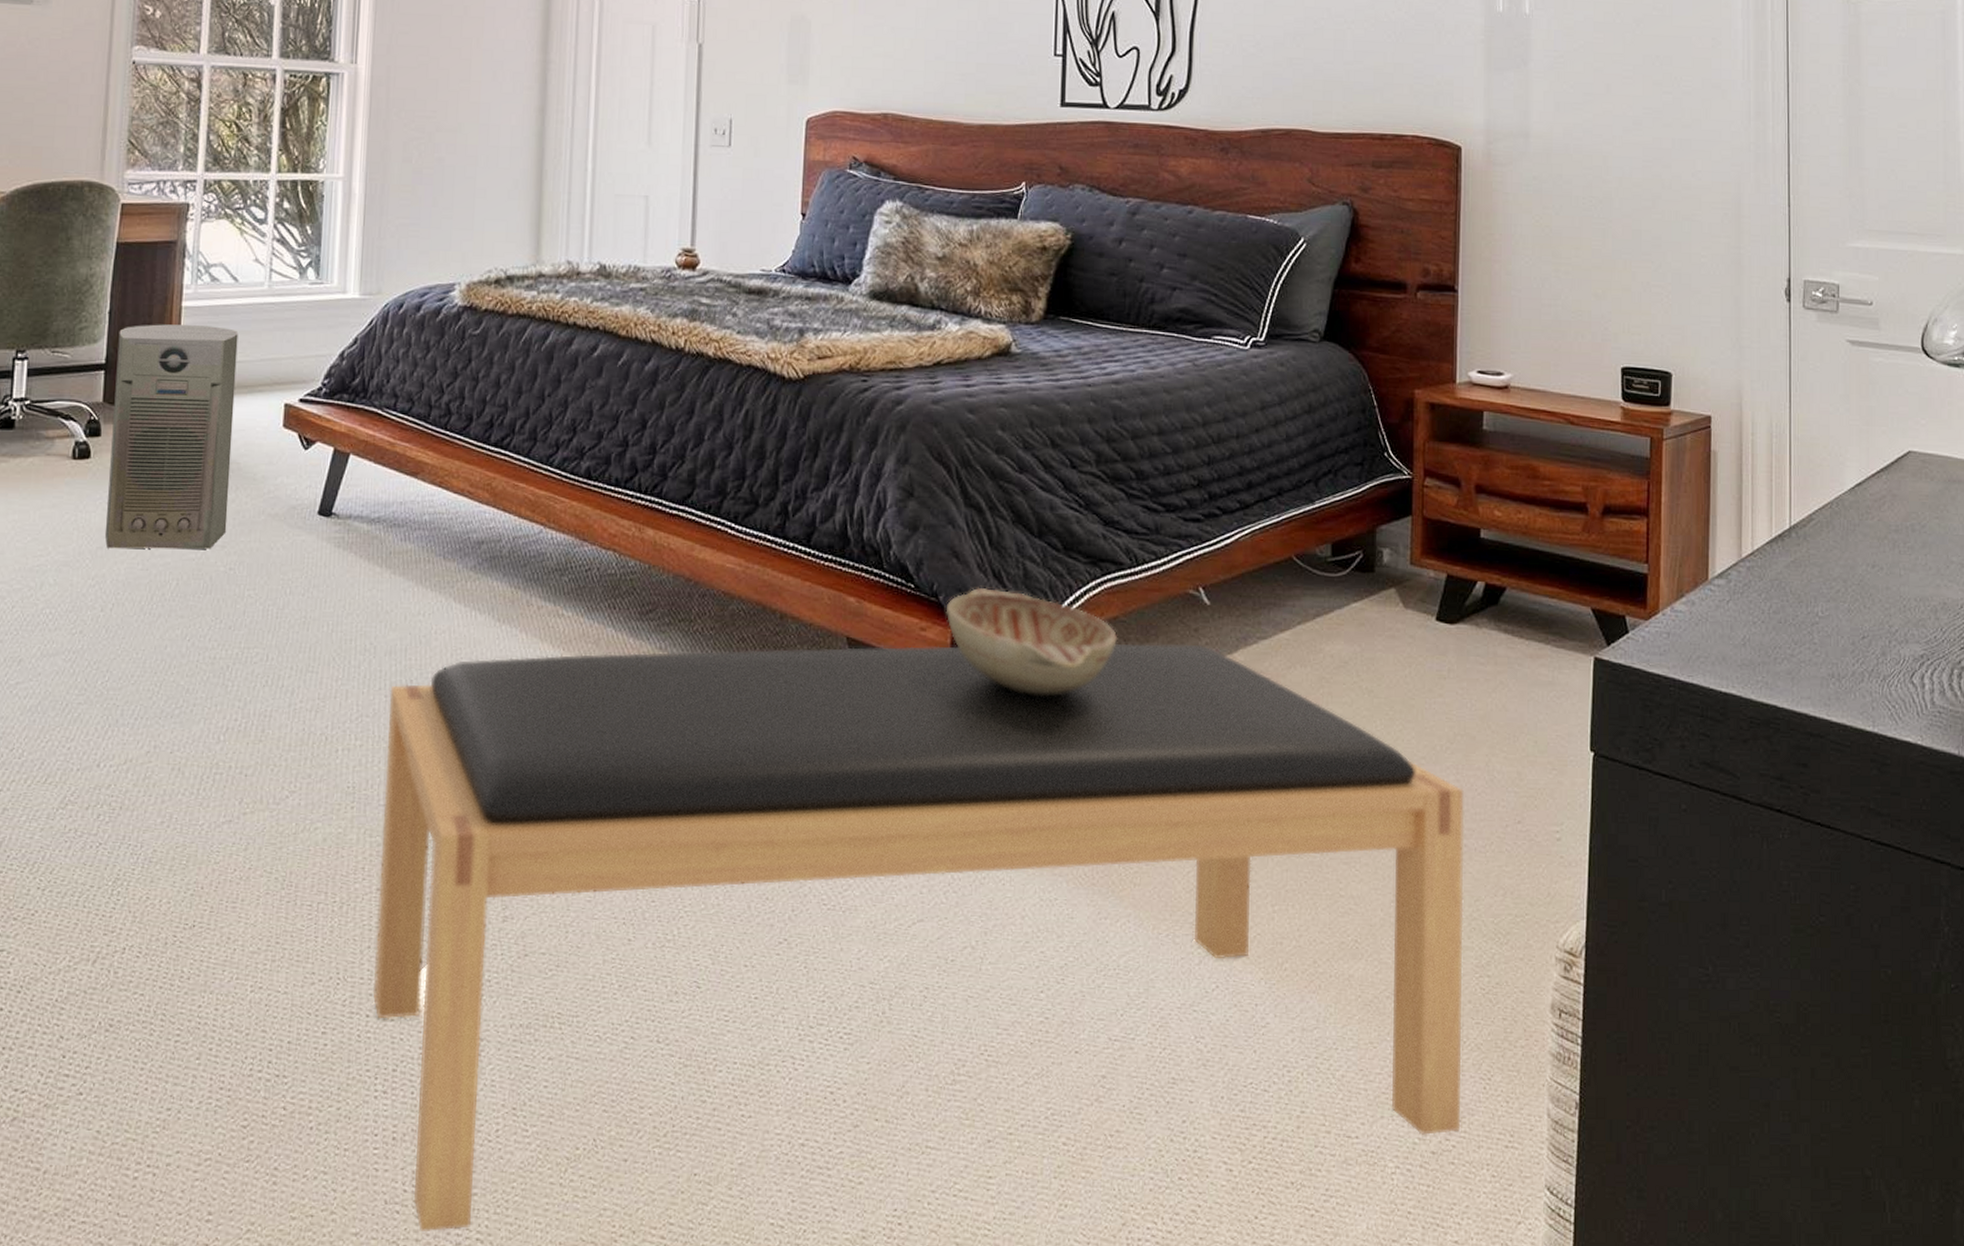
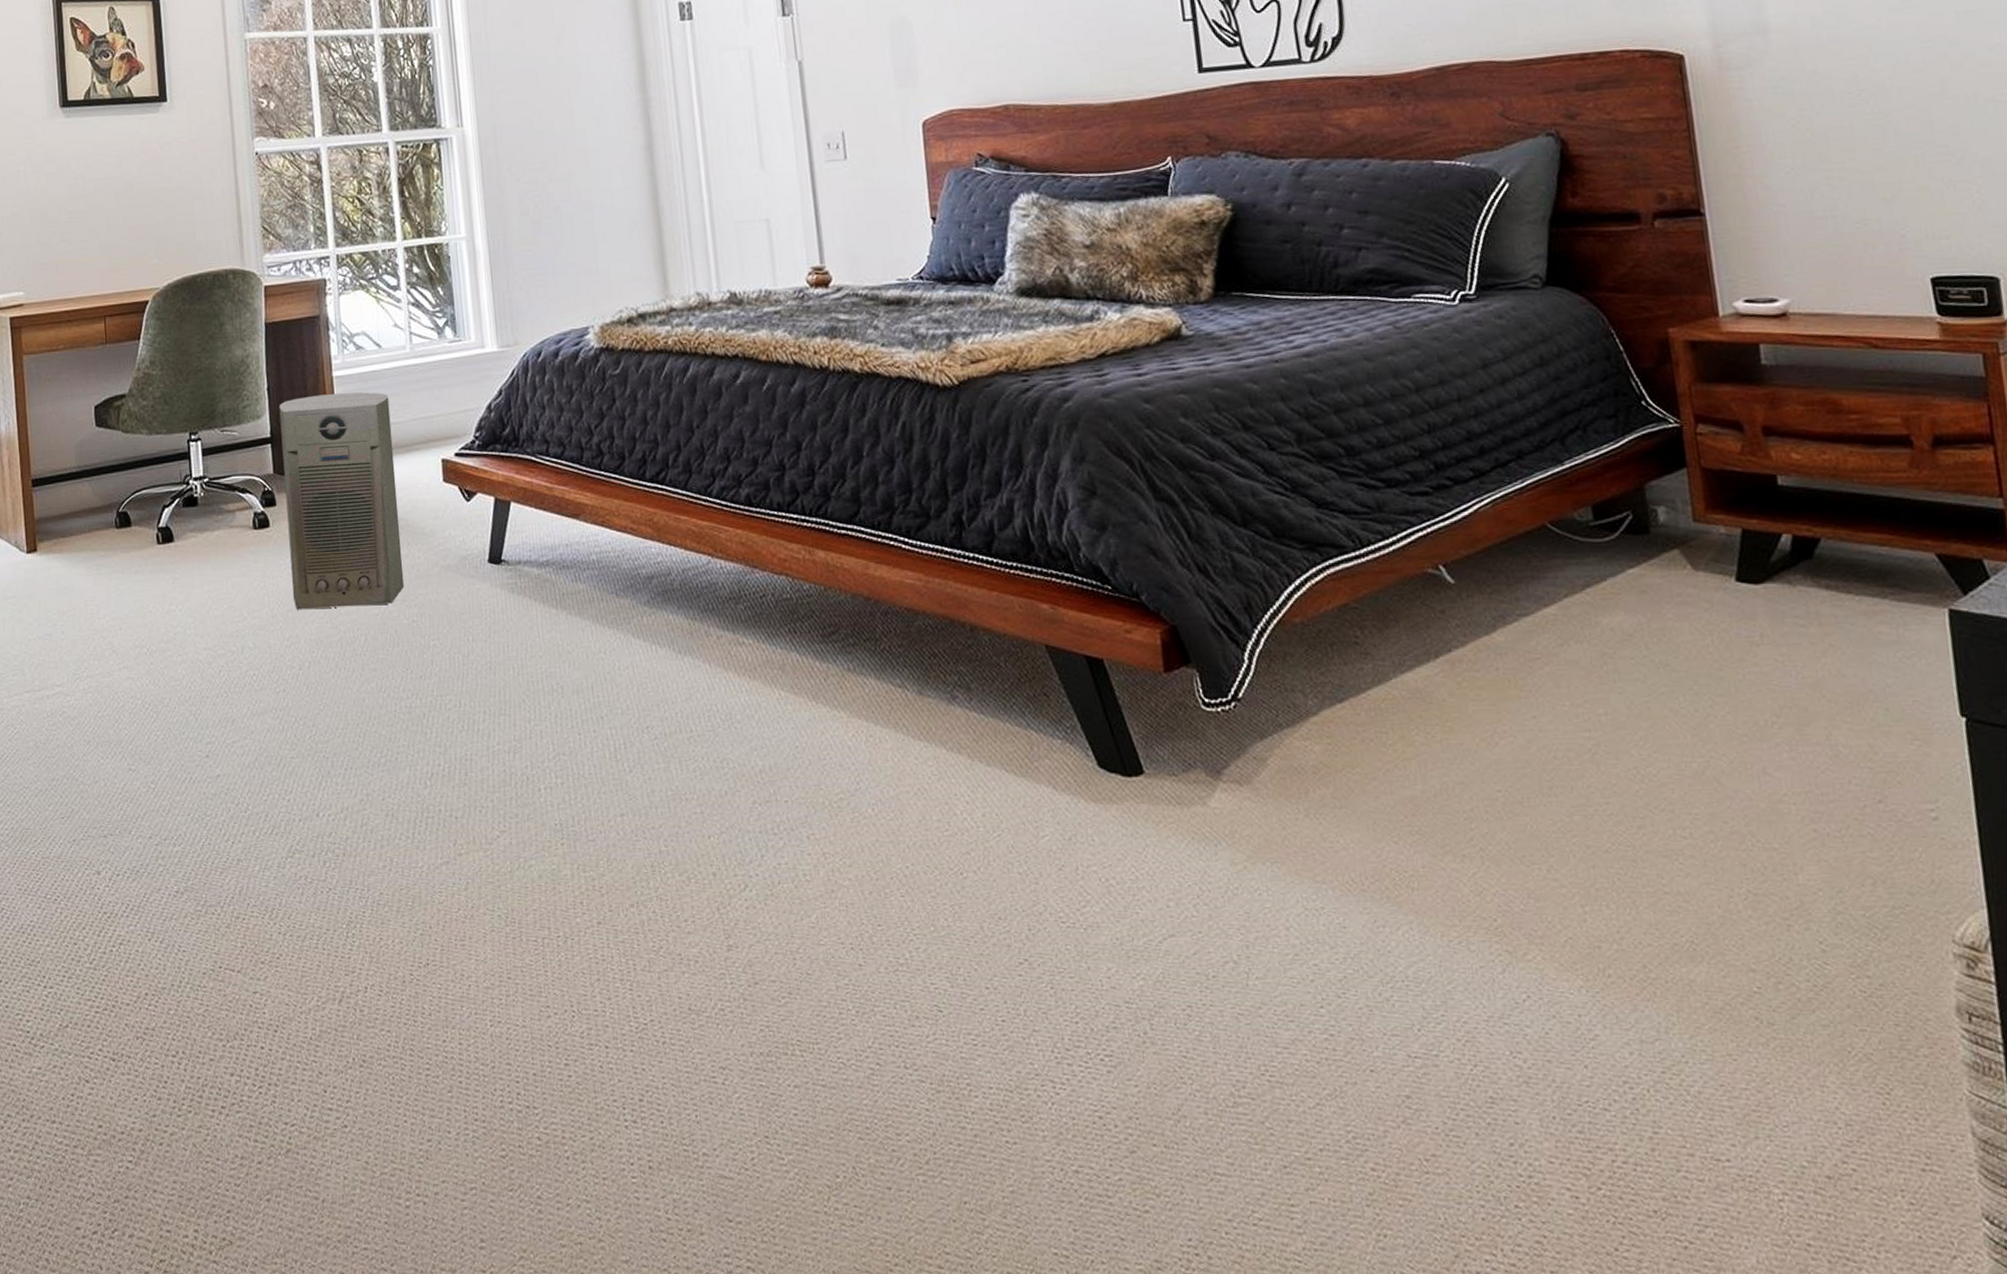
bench: present [373,643,1464,1233] -> none [582,626,1859,1261]
decorative bowl: present [945,587,1118,696] -> none [1150,583,1352,693]

